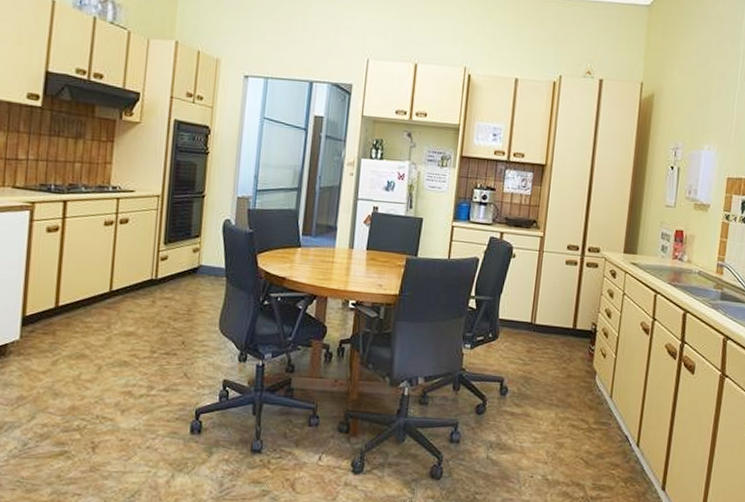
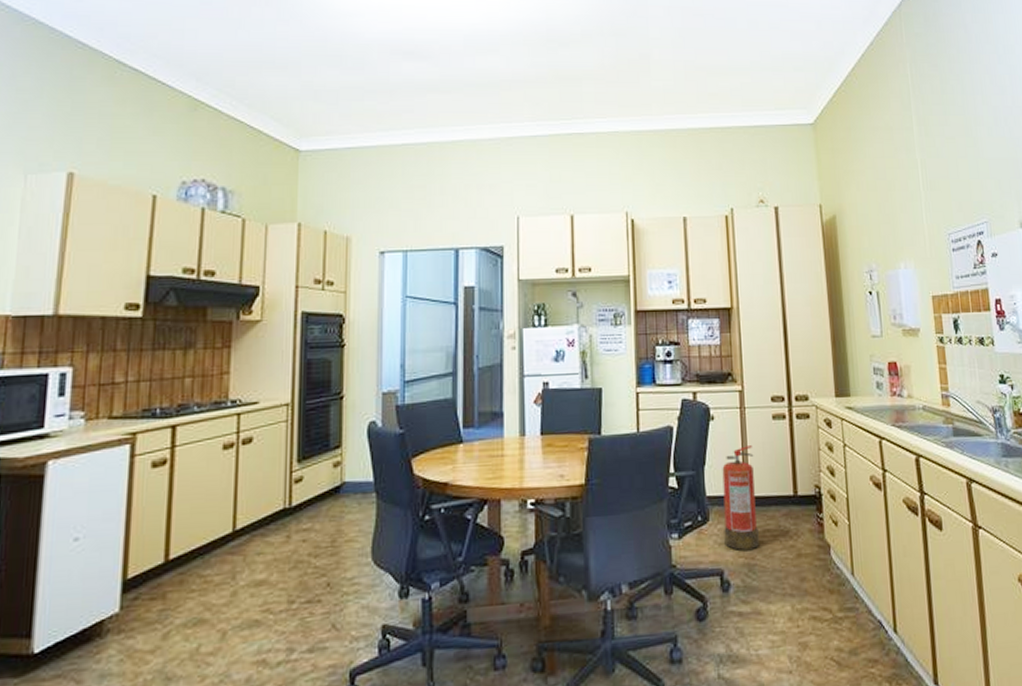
fire extinguisher: none [508,283,545,366] -> present [722,445,759,550]

